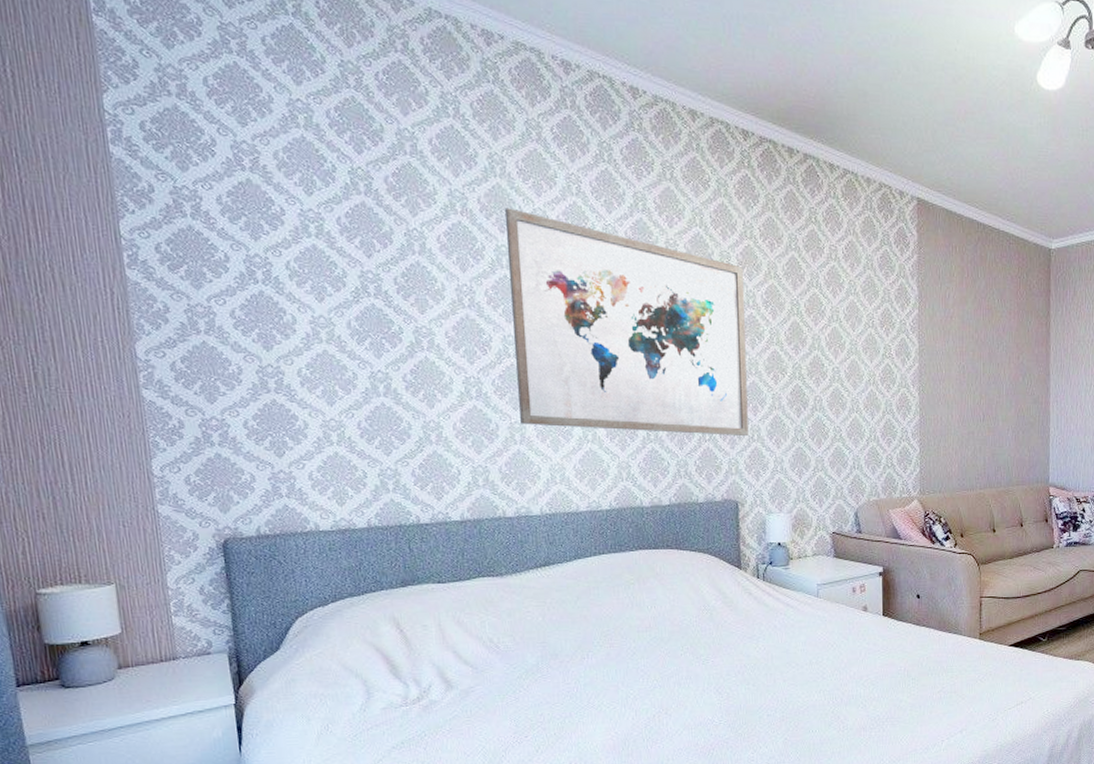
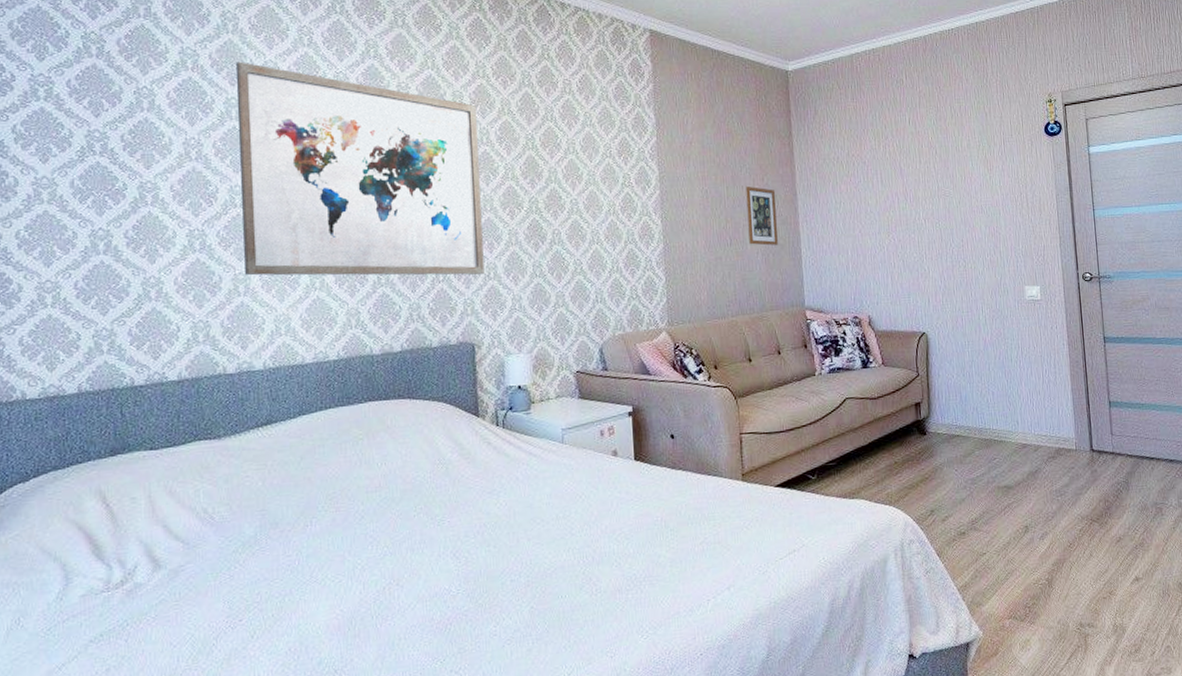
picture frame: none [1001,364,1030,423] -> present [746,187,778,246]

